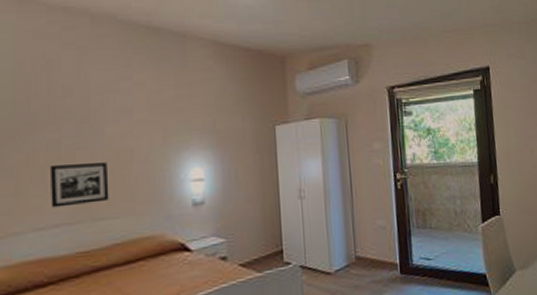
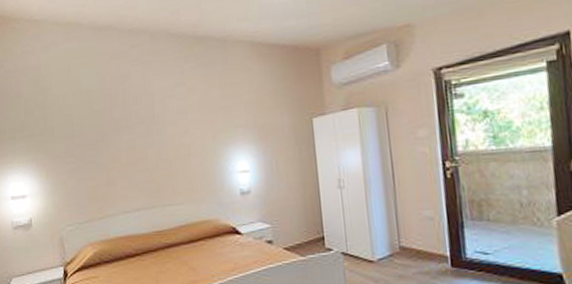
picture frame: present [49,163,109,208] -> none [129,158,174,196]

